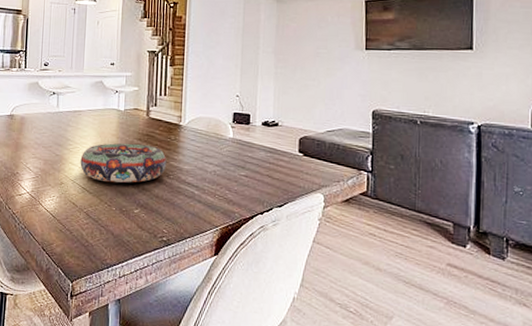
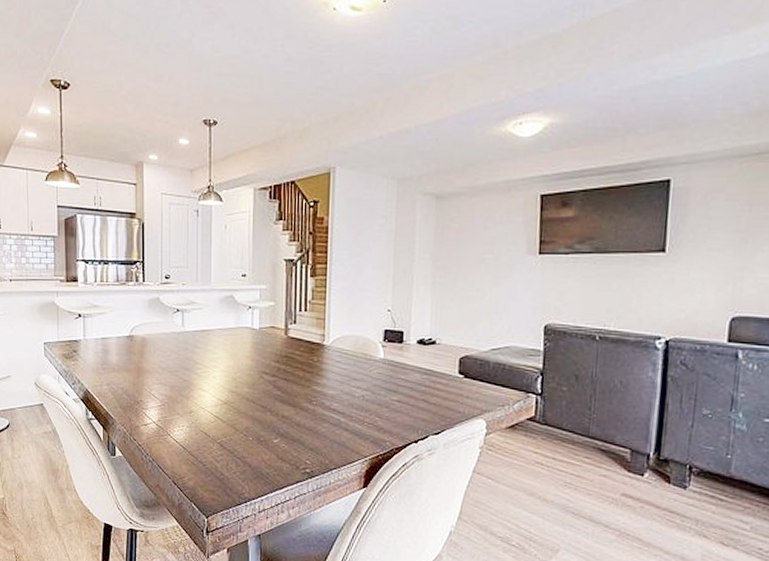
decorative bowl: present [80,143,167,183] -> none [211,366,309,411]

